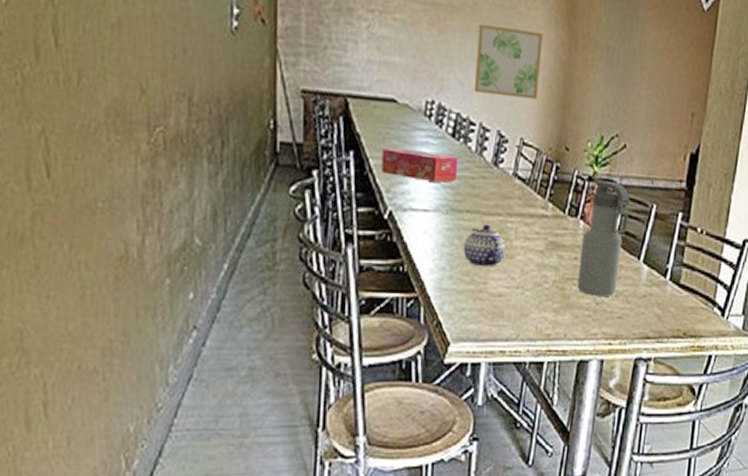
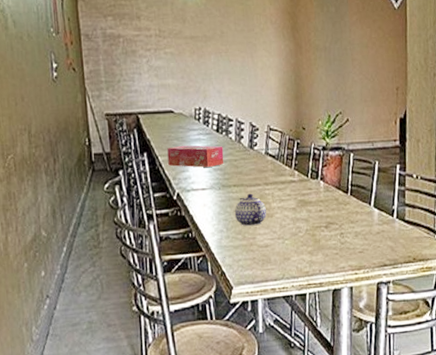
wall art: present [474,23,543,100] -> none [226,45,277,97]
water bottle: present [577,180,630,296] -> none [323,148,358,238]

